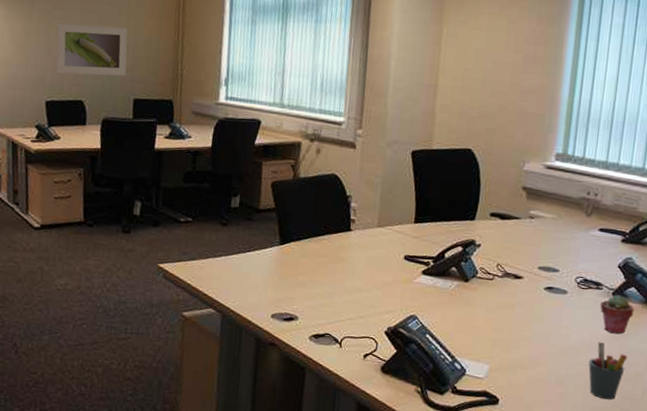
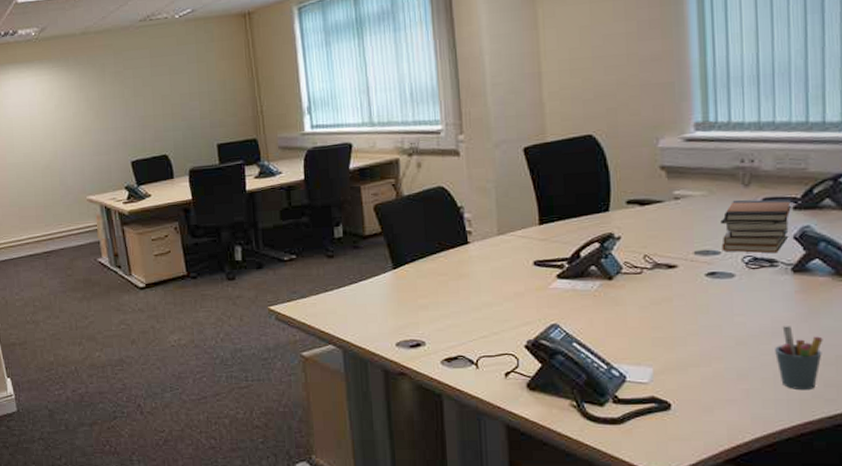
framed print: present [56,23,128,77] -> none [131,74,206,132]
book stack: none [560,226,622,278] -> present [720,199,792,254]
potted succulent: present [600,295,634,334] -> none [778,270,823,315]

